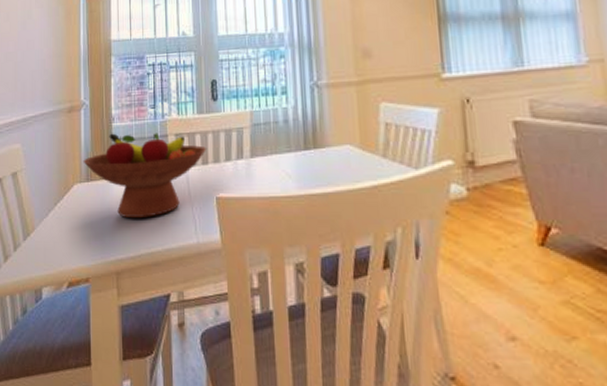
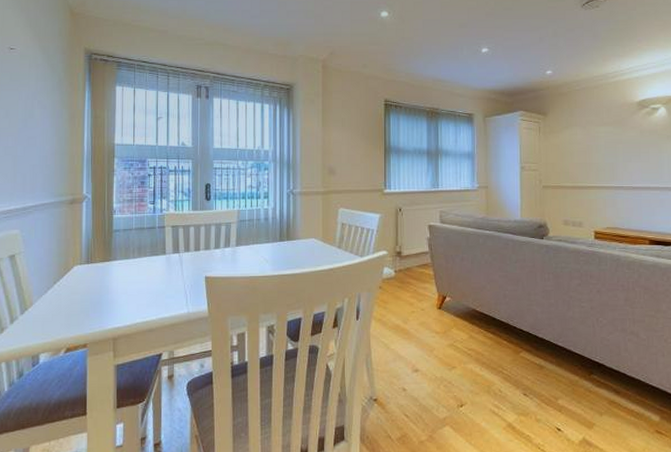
fruit bowl: present [83,133,207,219] -> none [84,223,200,294]

